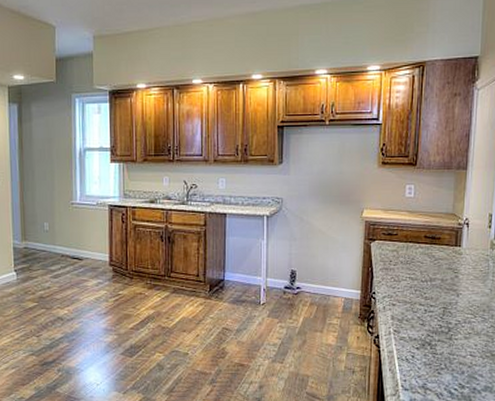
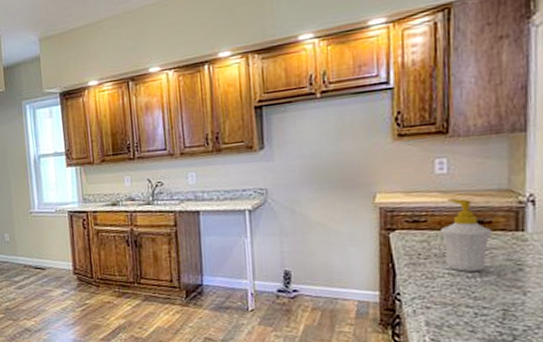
soap bottle: none [406,217,440,277] -> present [440,197,492,272]

